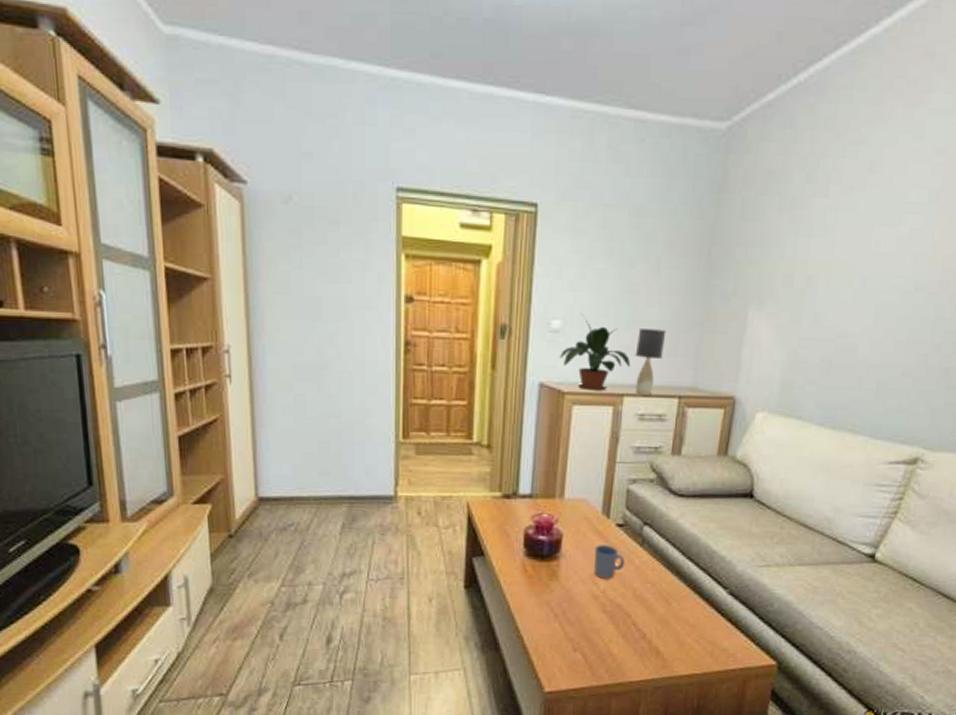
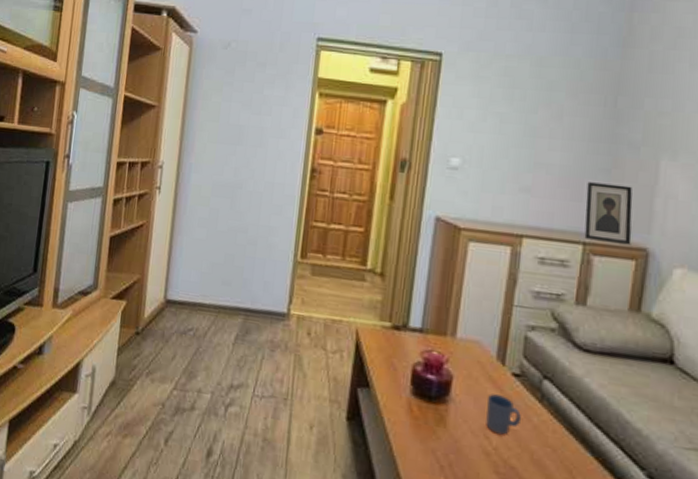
potted plant: present [560,314,631,391] -> none [457,154,531,230]
table lamp: present [635,329,667,397] -> none [535,171,570,241]
picture frame: none [680,336,723,395] -> present [584,182,633,245]

